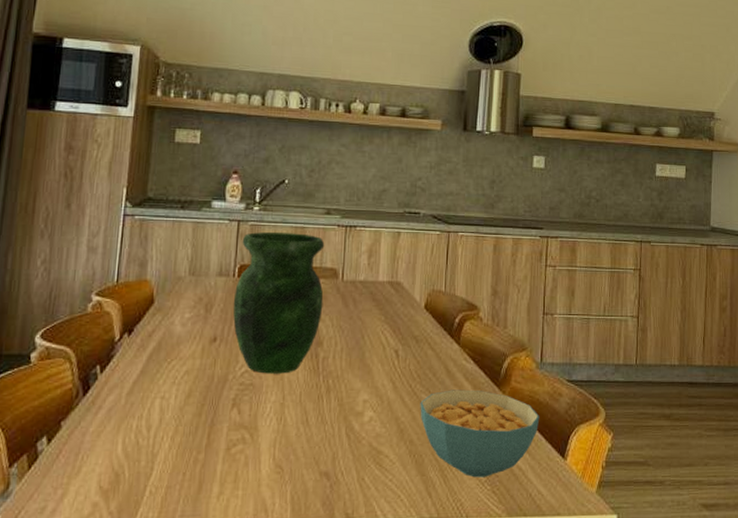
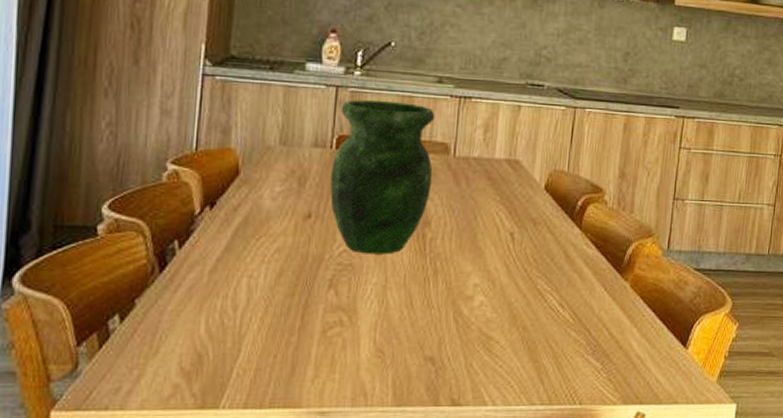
cereal bowl: present [420,389,540,478] -> none [535,275,663,365]

